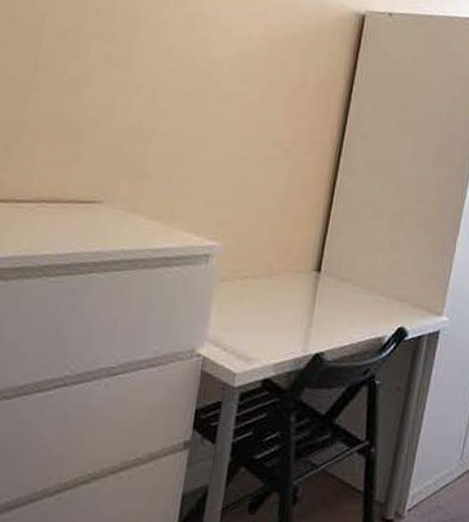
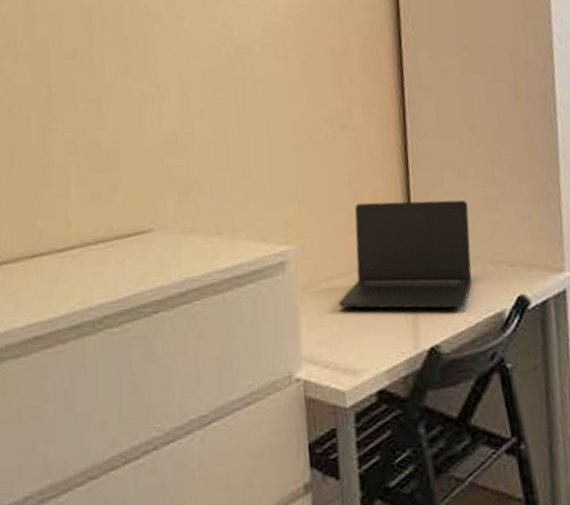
laptop: none [247,220,375,326] -> present [339,200,472,309]

